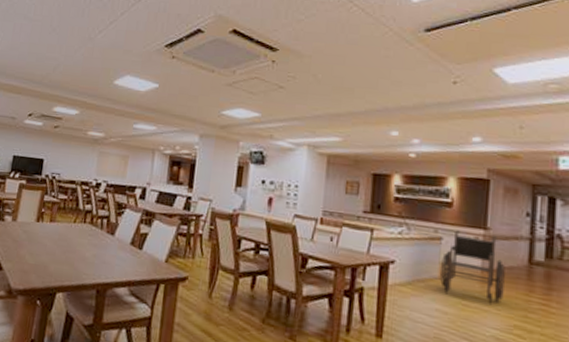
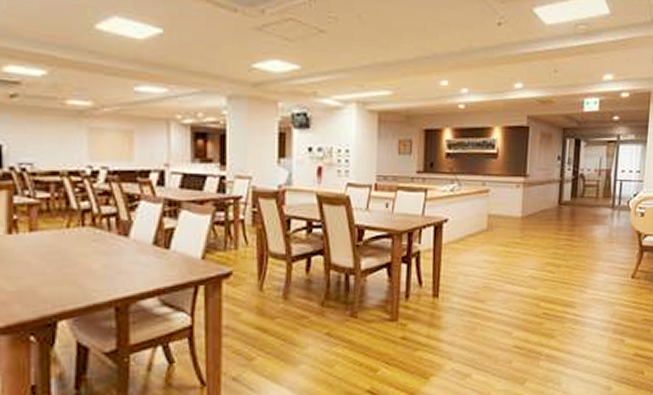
wheelchair: present [440,230,505,306] -> none [488,180,541,248]

